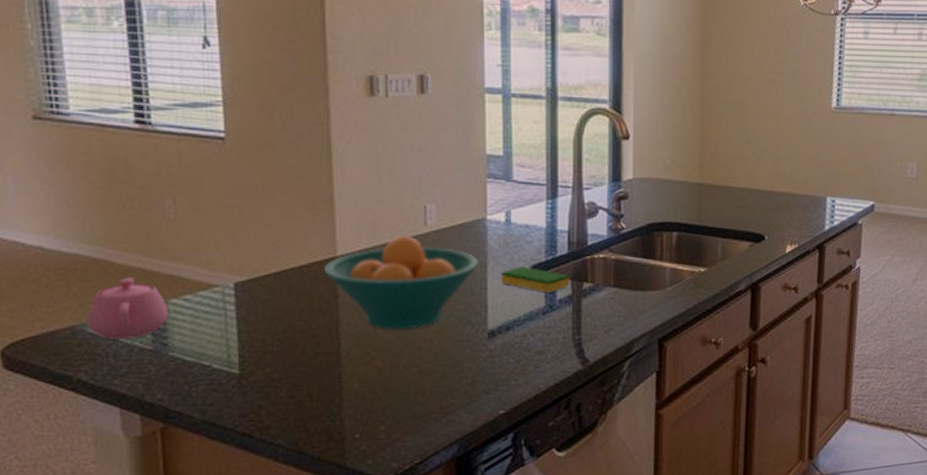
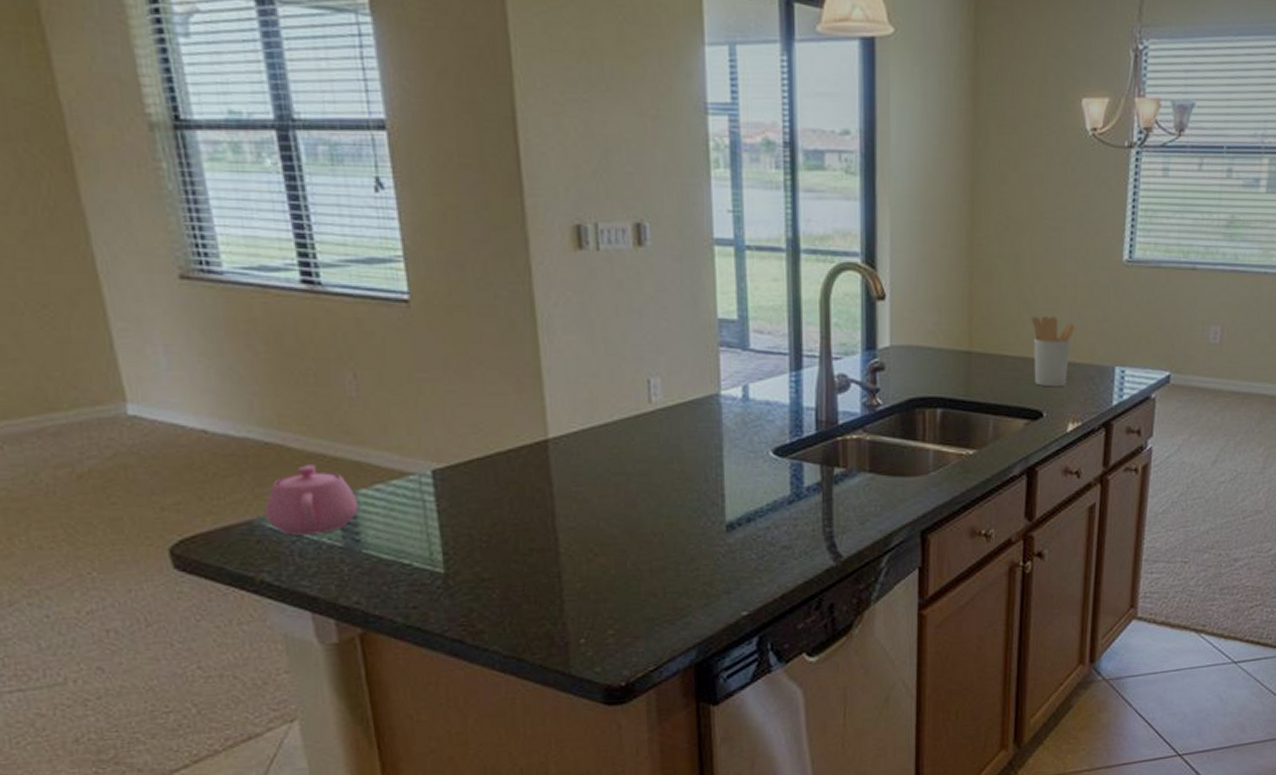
fruit bowl: present [323,235,478,331] -> none [534,413,713,524]
dish sponge: present [501,267,570,293] -> none [739,449,819,479]
utensil holder: none [753,154,793,213] -> present [1030,316,1077,386]

